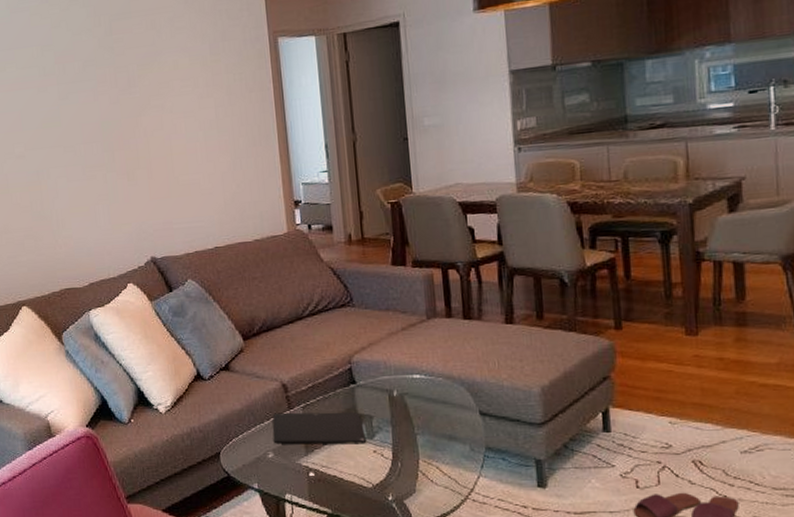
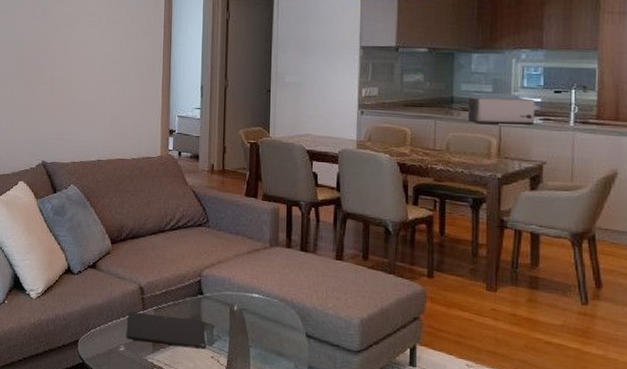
toaster: none [645,104,728,144] -> present [468,96,535,126]

